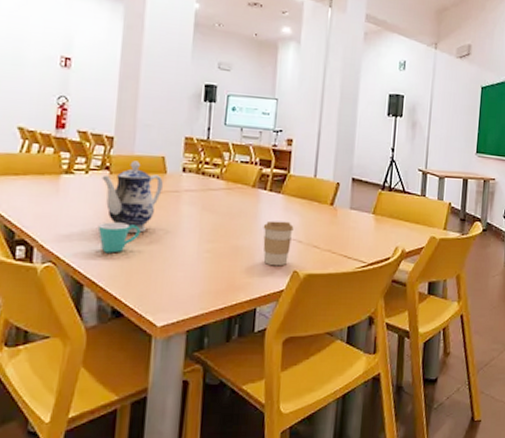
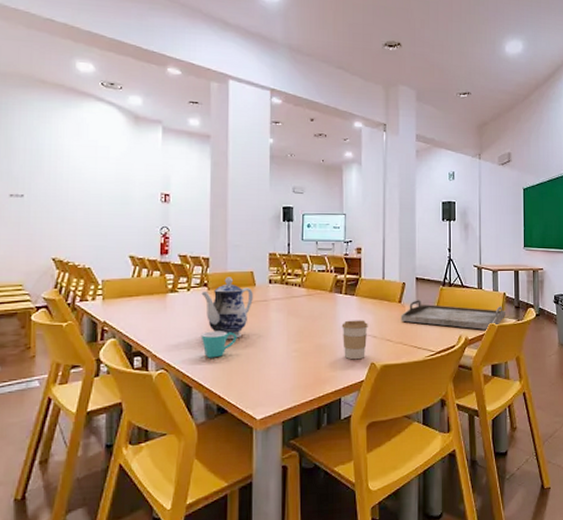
serving tray: none [331,203,449,244] -> present [401,300,505,331]

